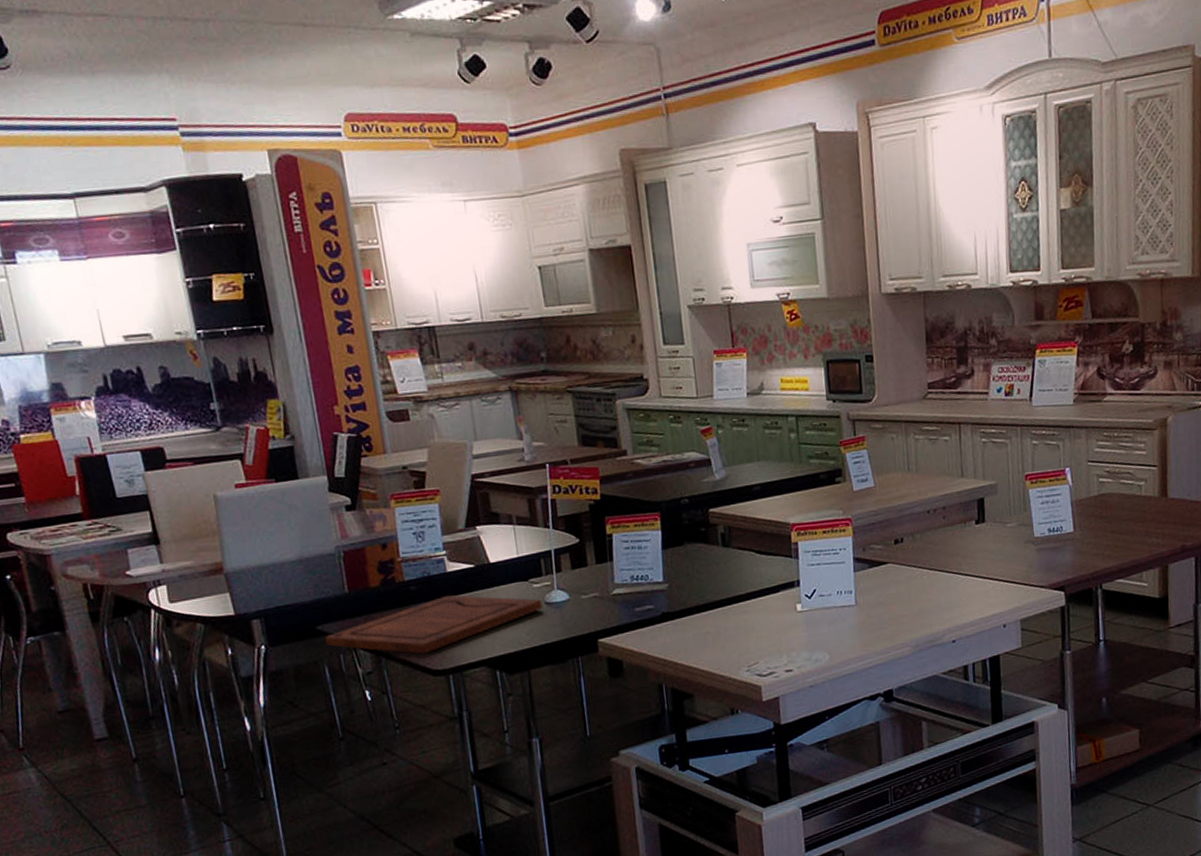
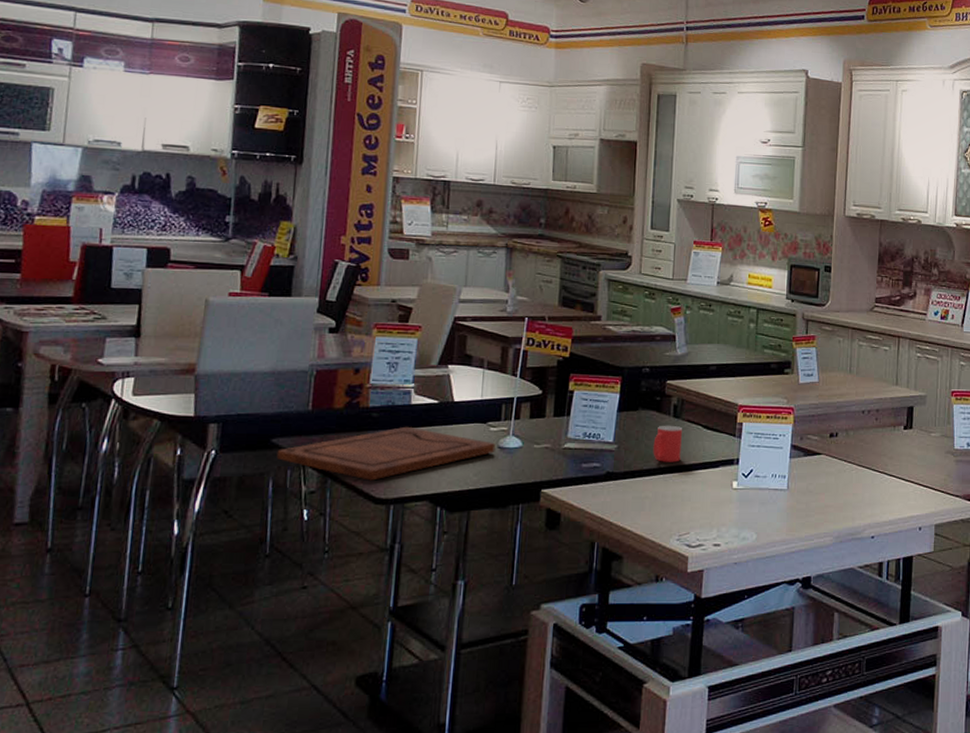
mug: none [705,555,737,595] -> present [653,425,682,462]

